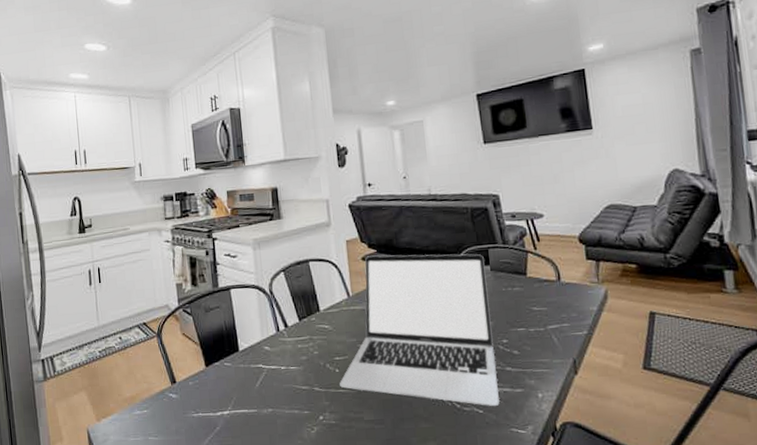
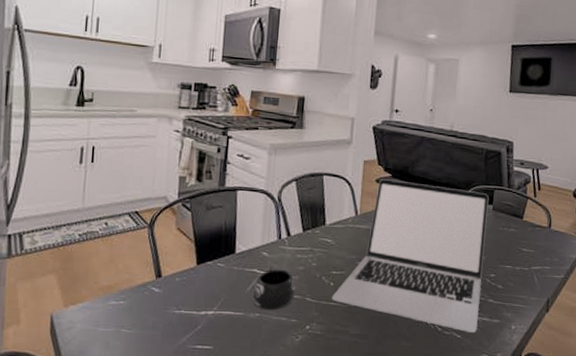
mug: none [261,358,303,405] -> present [252,265,295,311]

